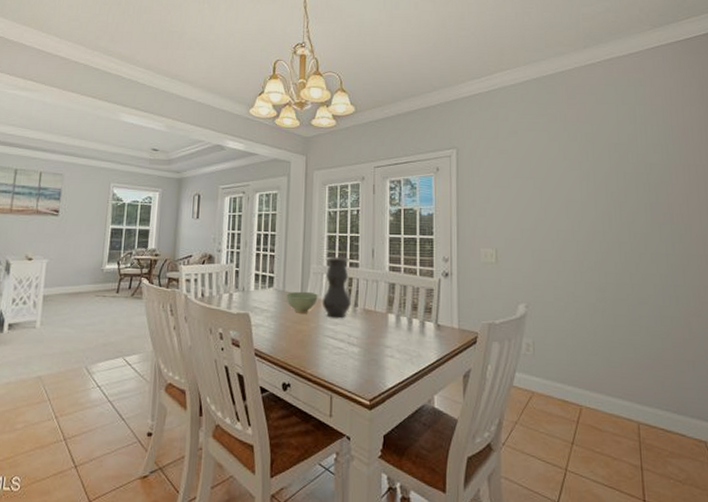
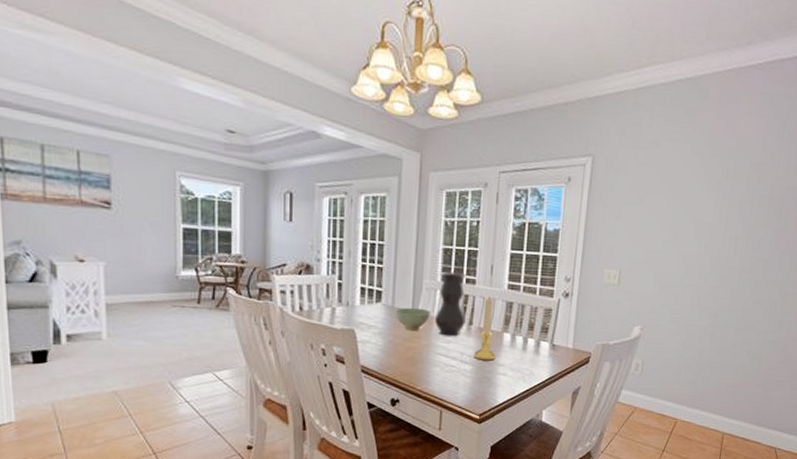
candle holder: none [360,278,382,343] -> present [473,296,496,361]

